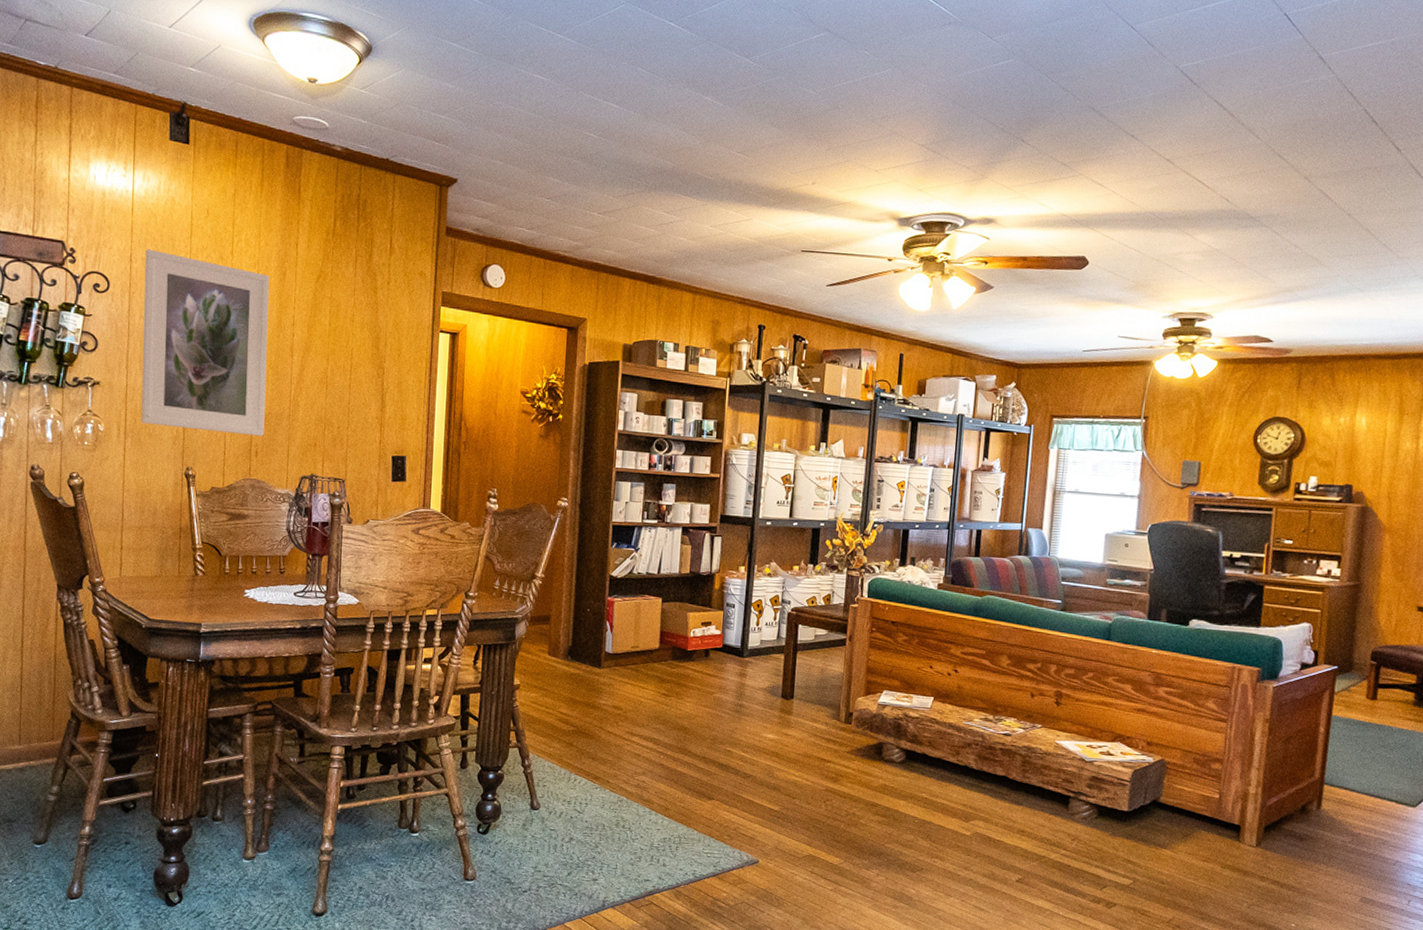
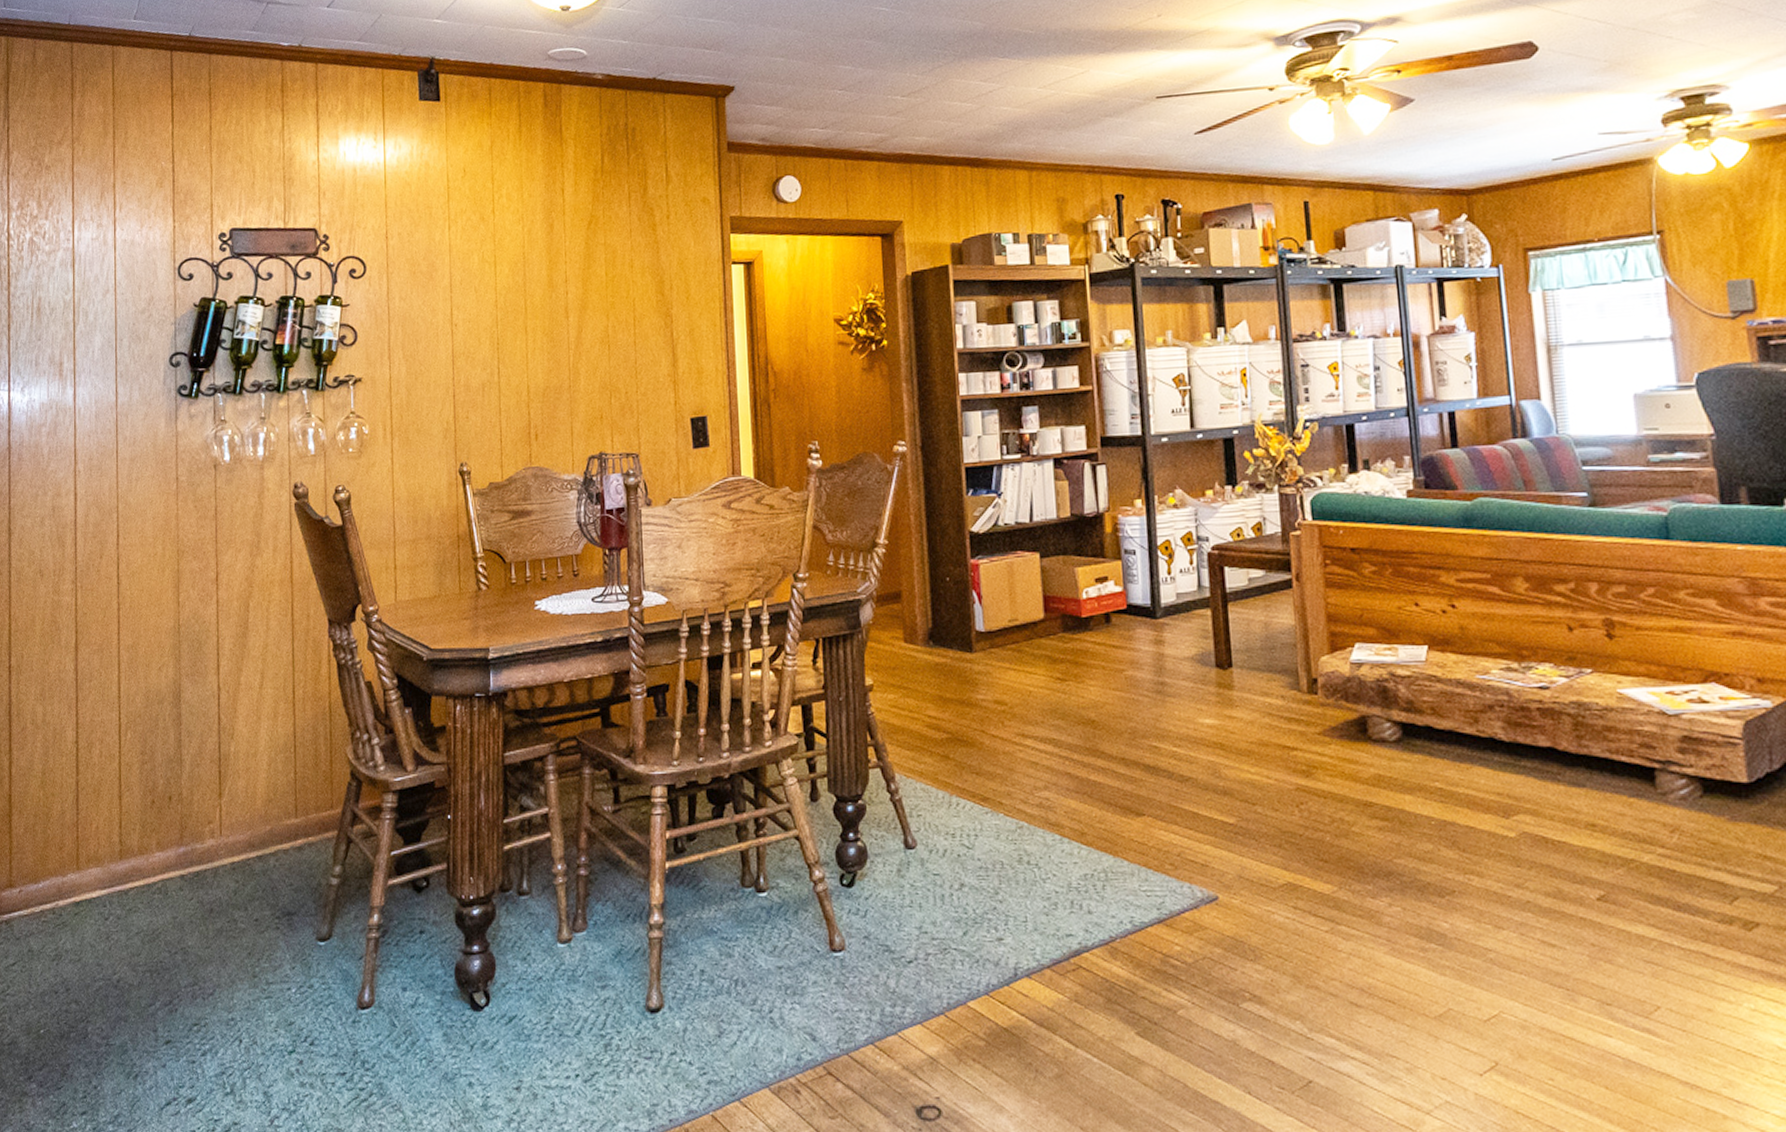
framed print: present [141,249,270,436] -> none [401,222,543,419]

